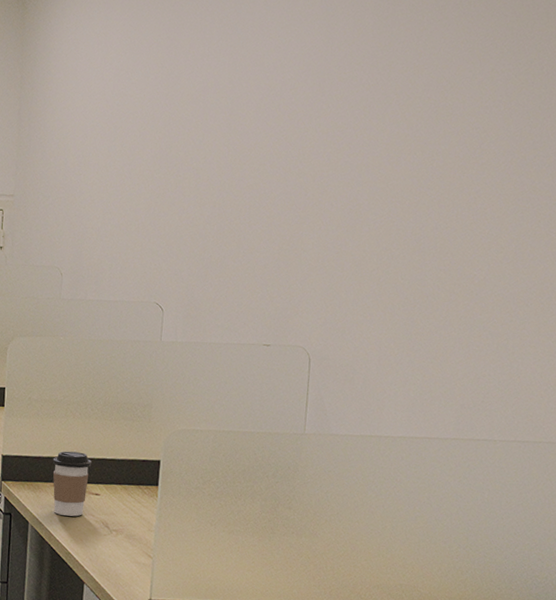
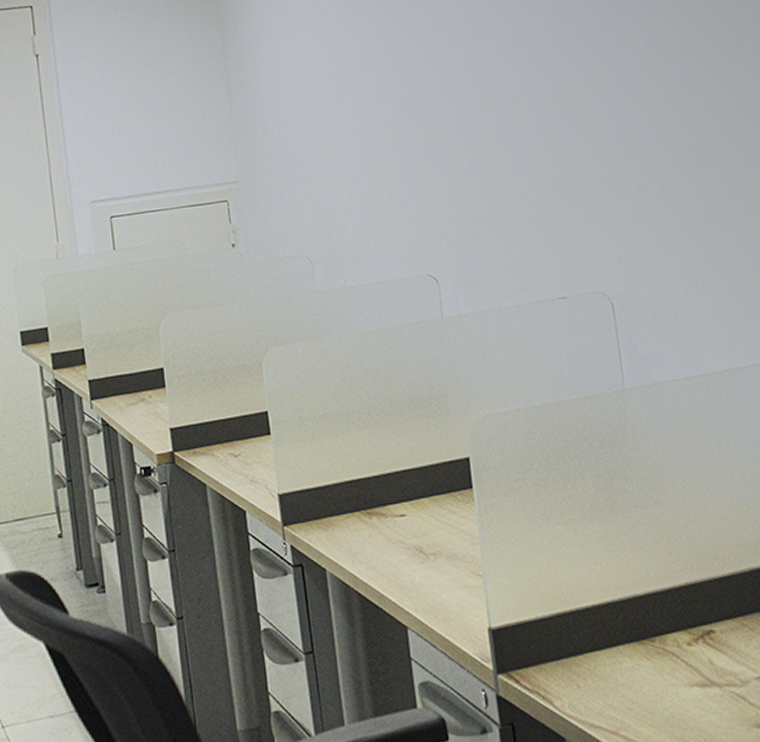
coffee cup: present [53,451,93,517] -> none [341,468,391,552]

